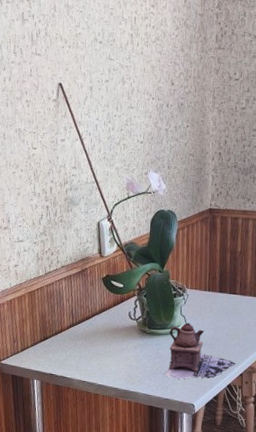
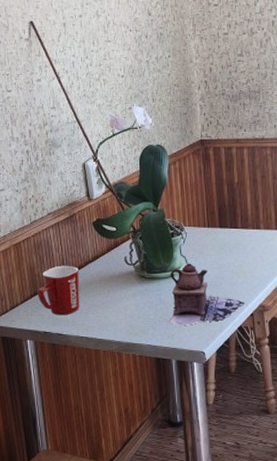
mug: none [46,315,86,361] -> present [37,265,80,315]

